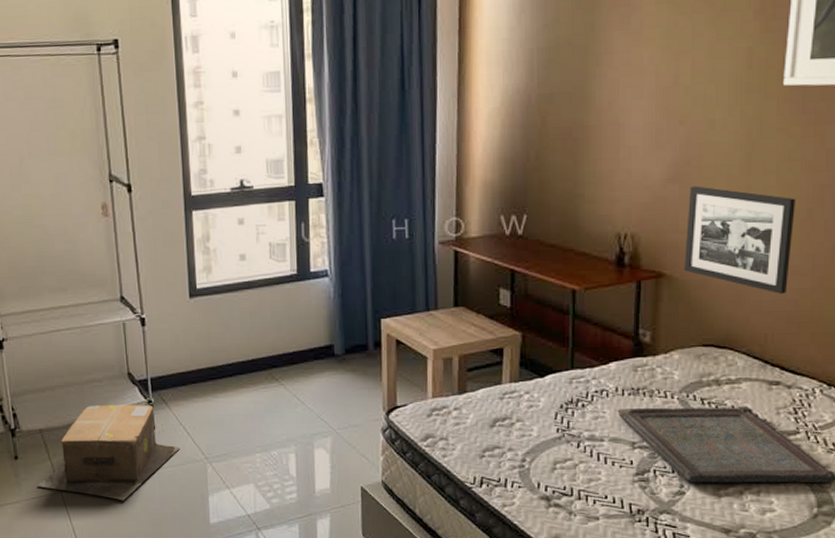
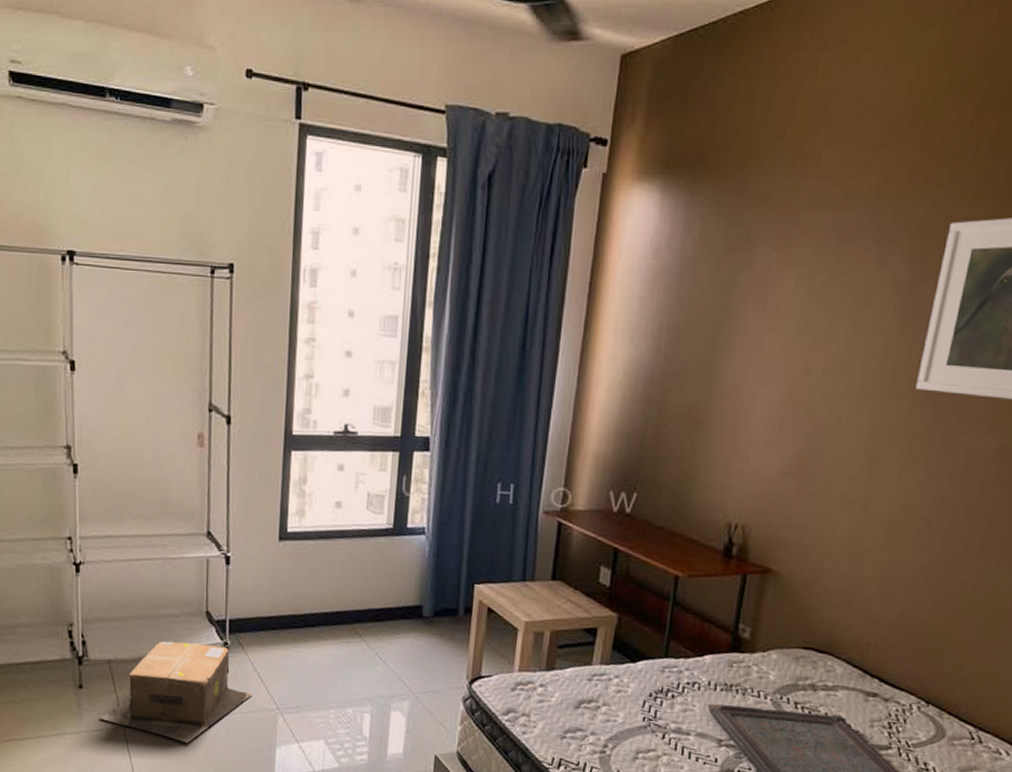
picture frame: present [683,186,796,294] -> none [791,482,915,604]

